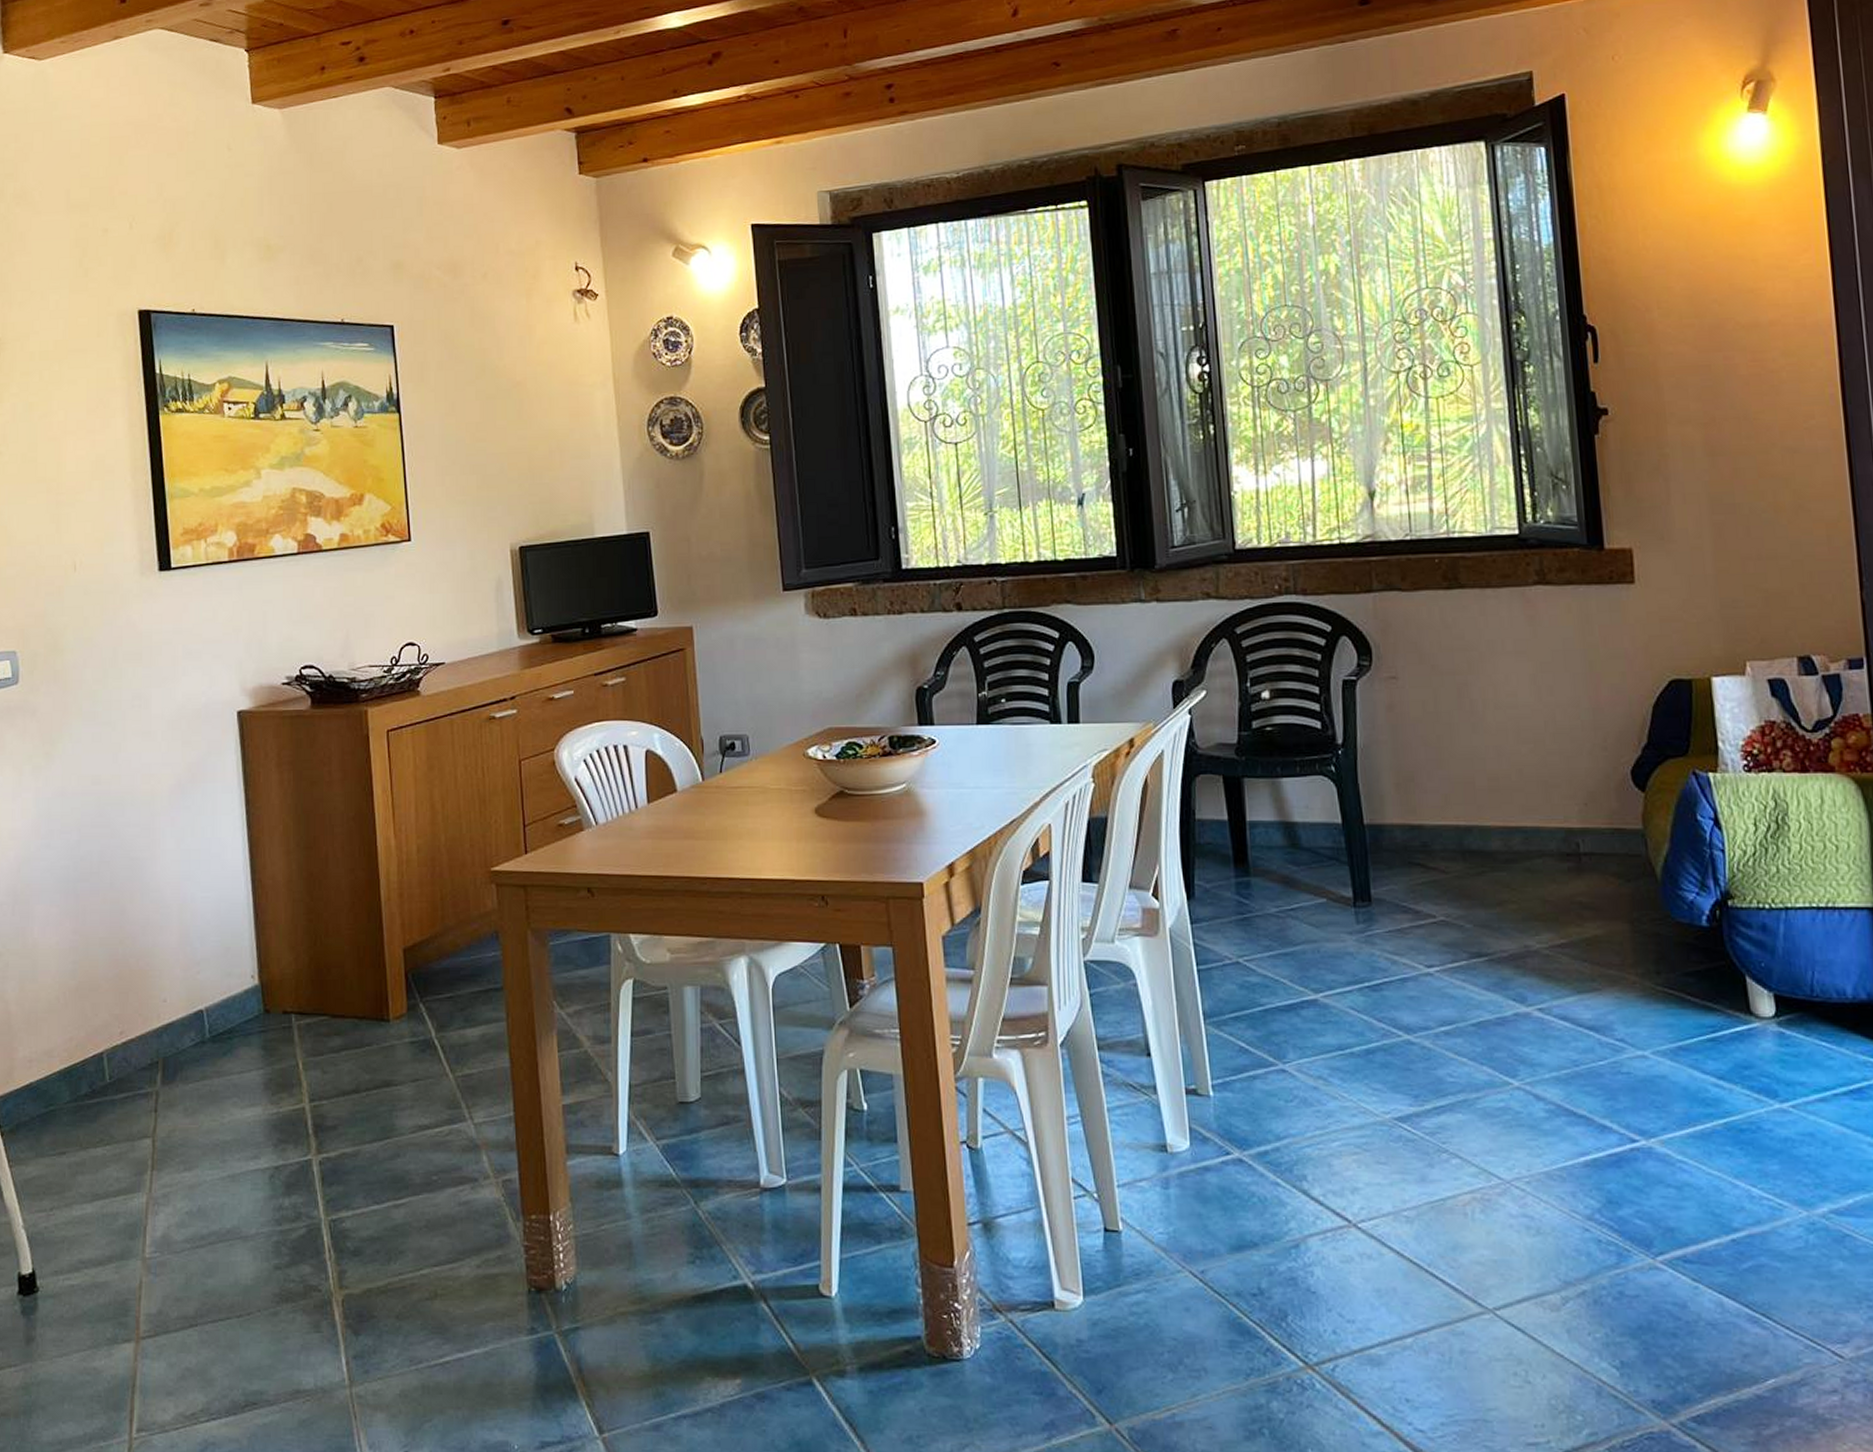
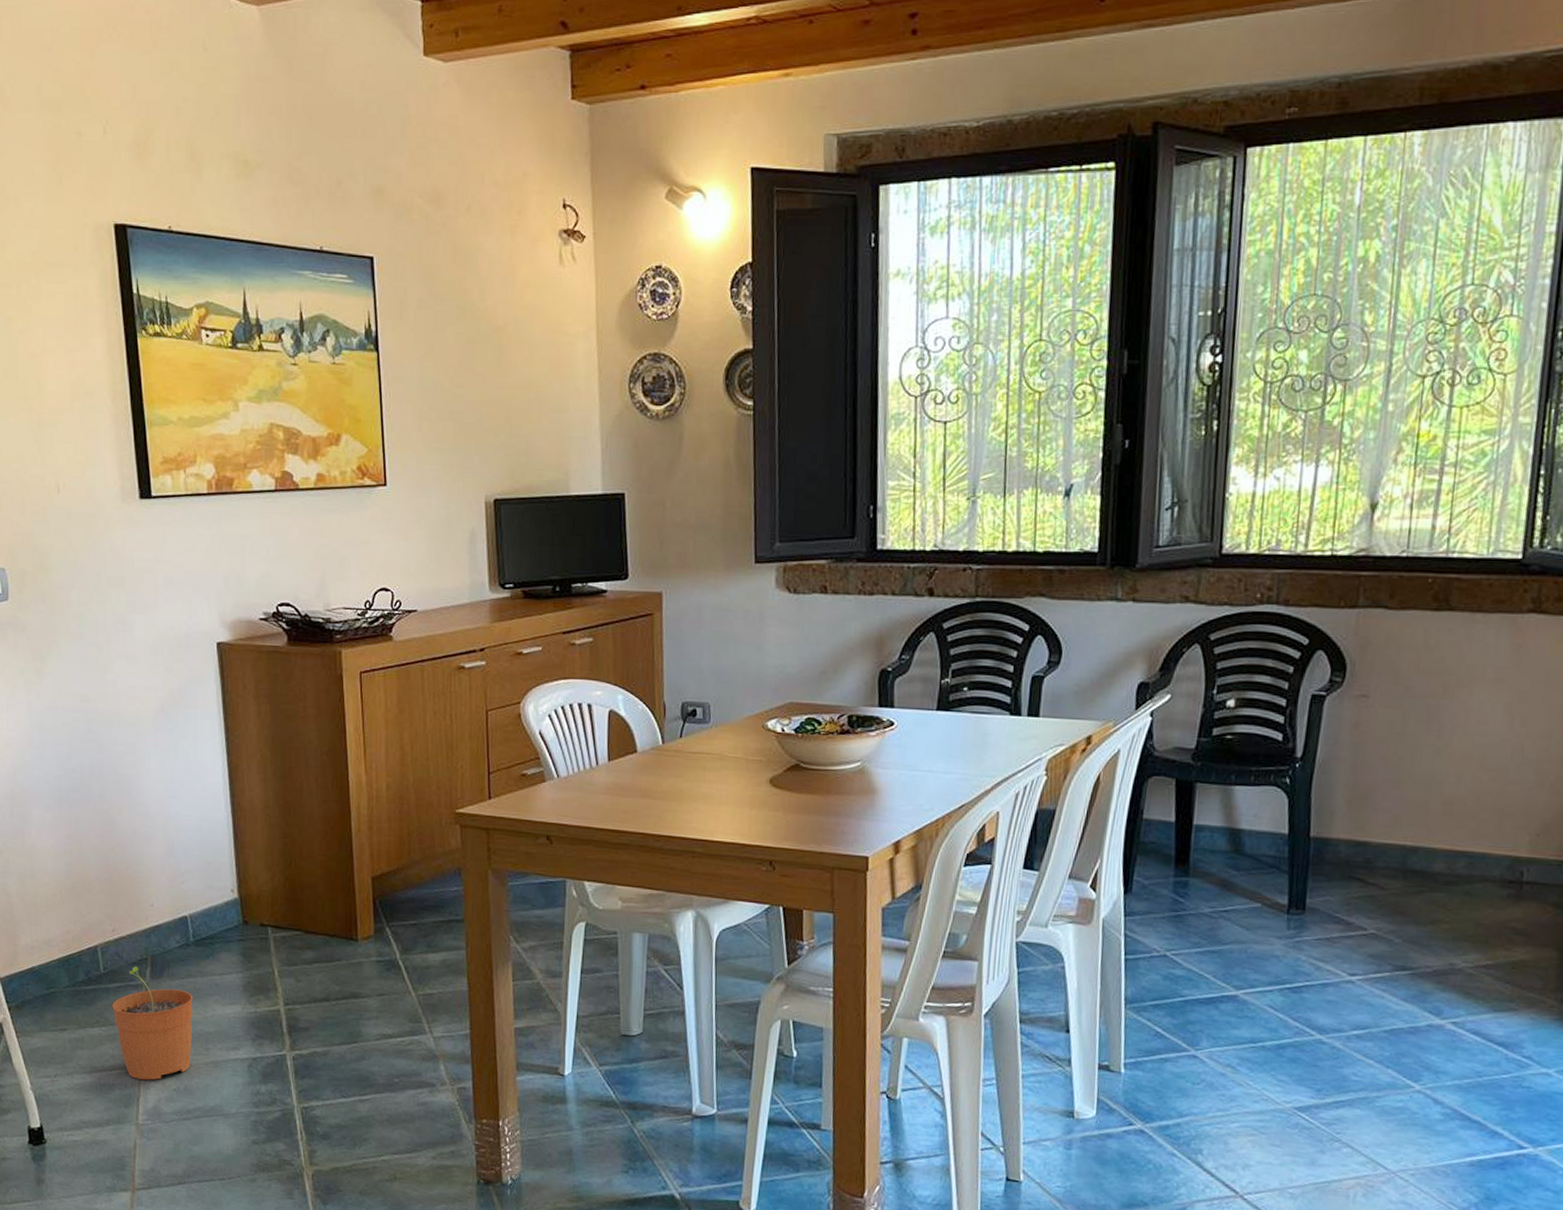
plant pot: none [118,1072,208,1204] -> present [112,966,193,1080]

